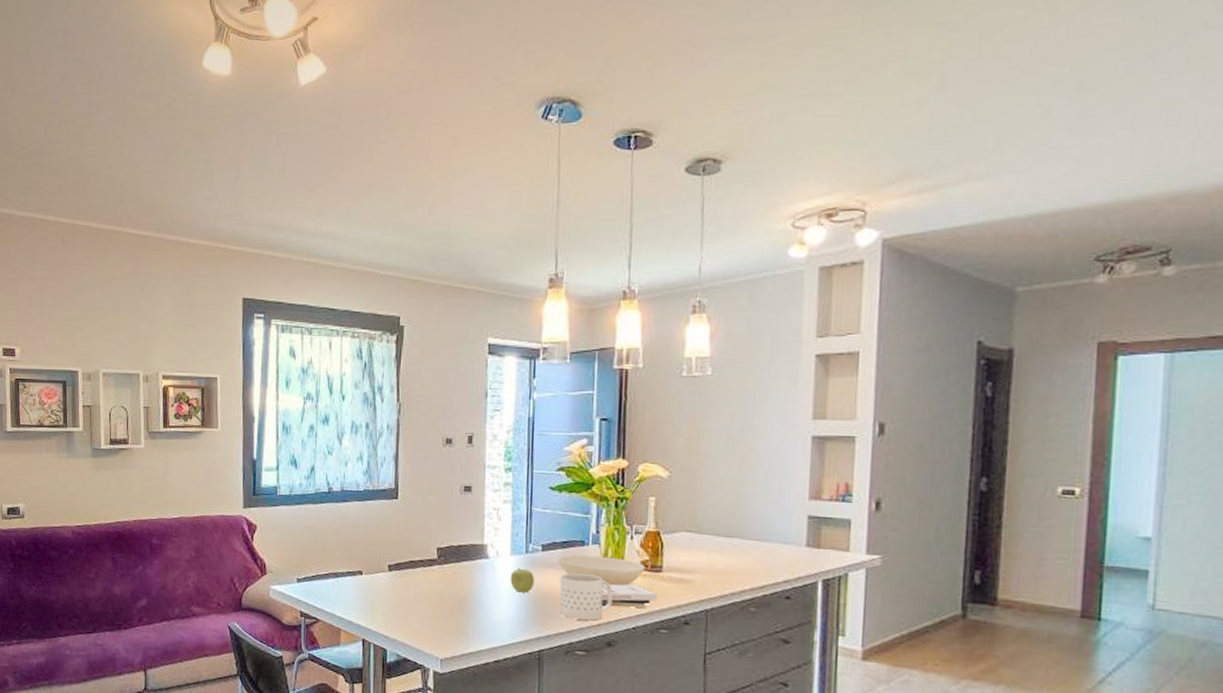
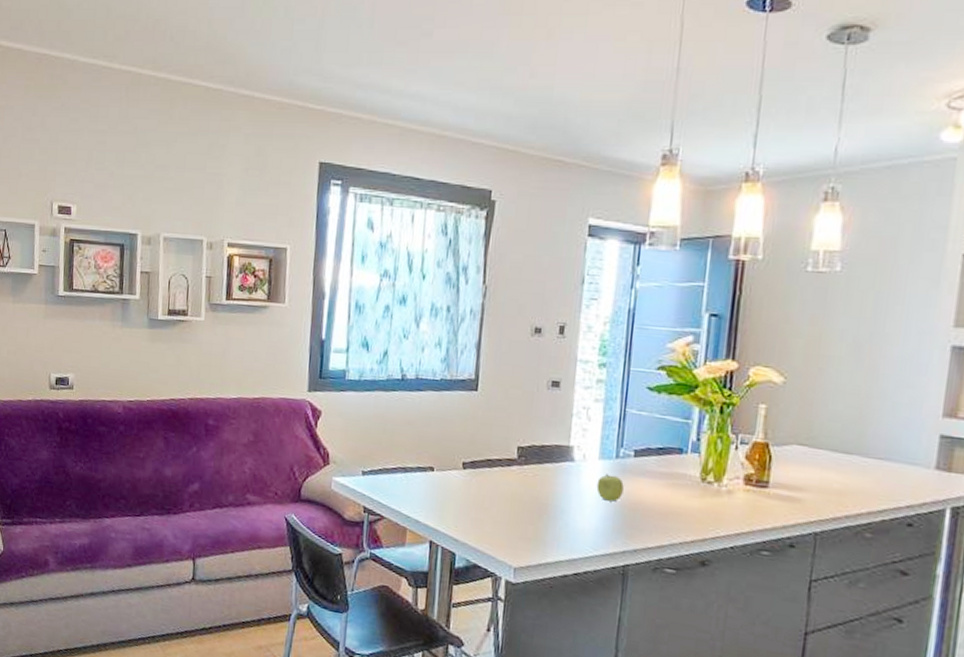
bowl: present [556,554,645,586] -> none [650,463,750,501]
mug: present [559,573,612,621] -> none [650,483,711,537]
books: present [601,583,658,609] -> none [696,497,762,527]

